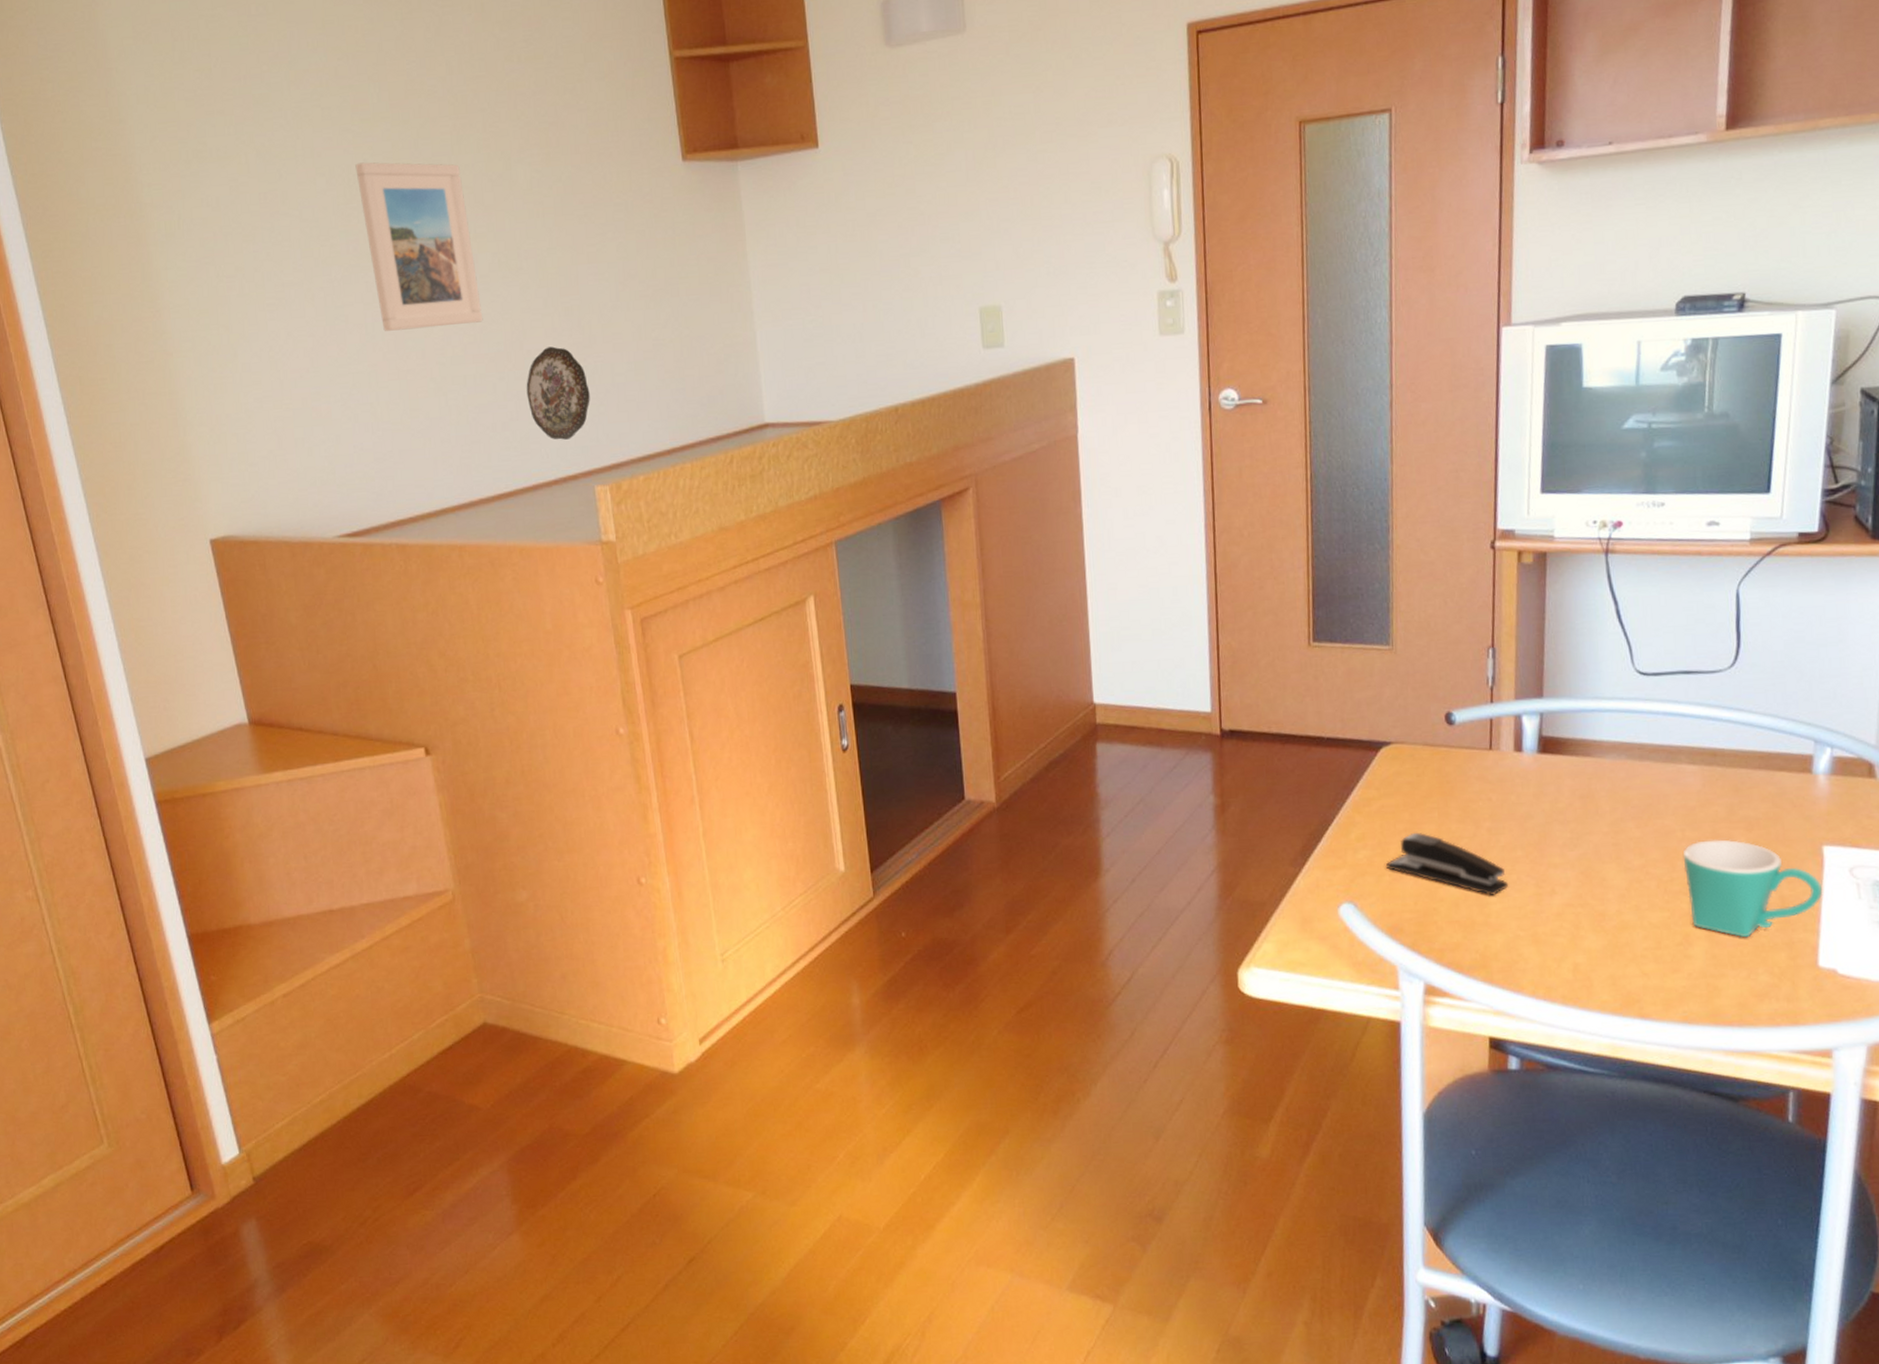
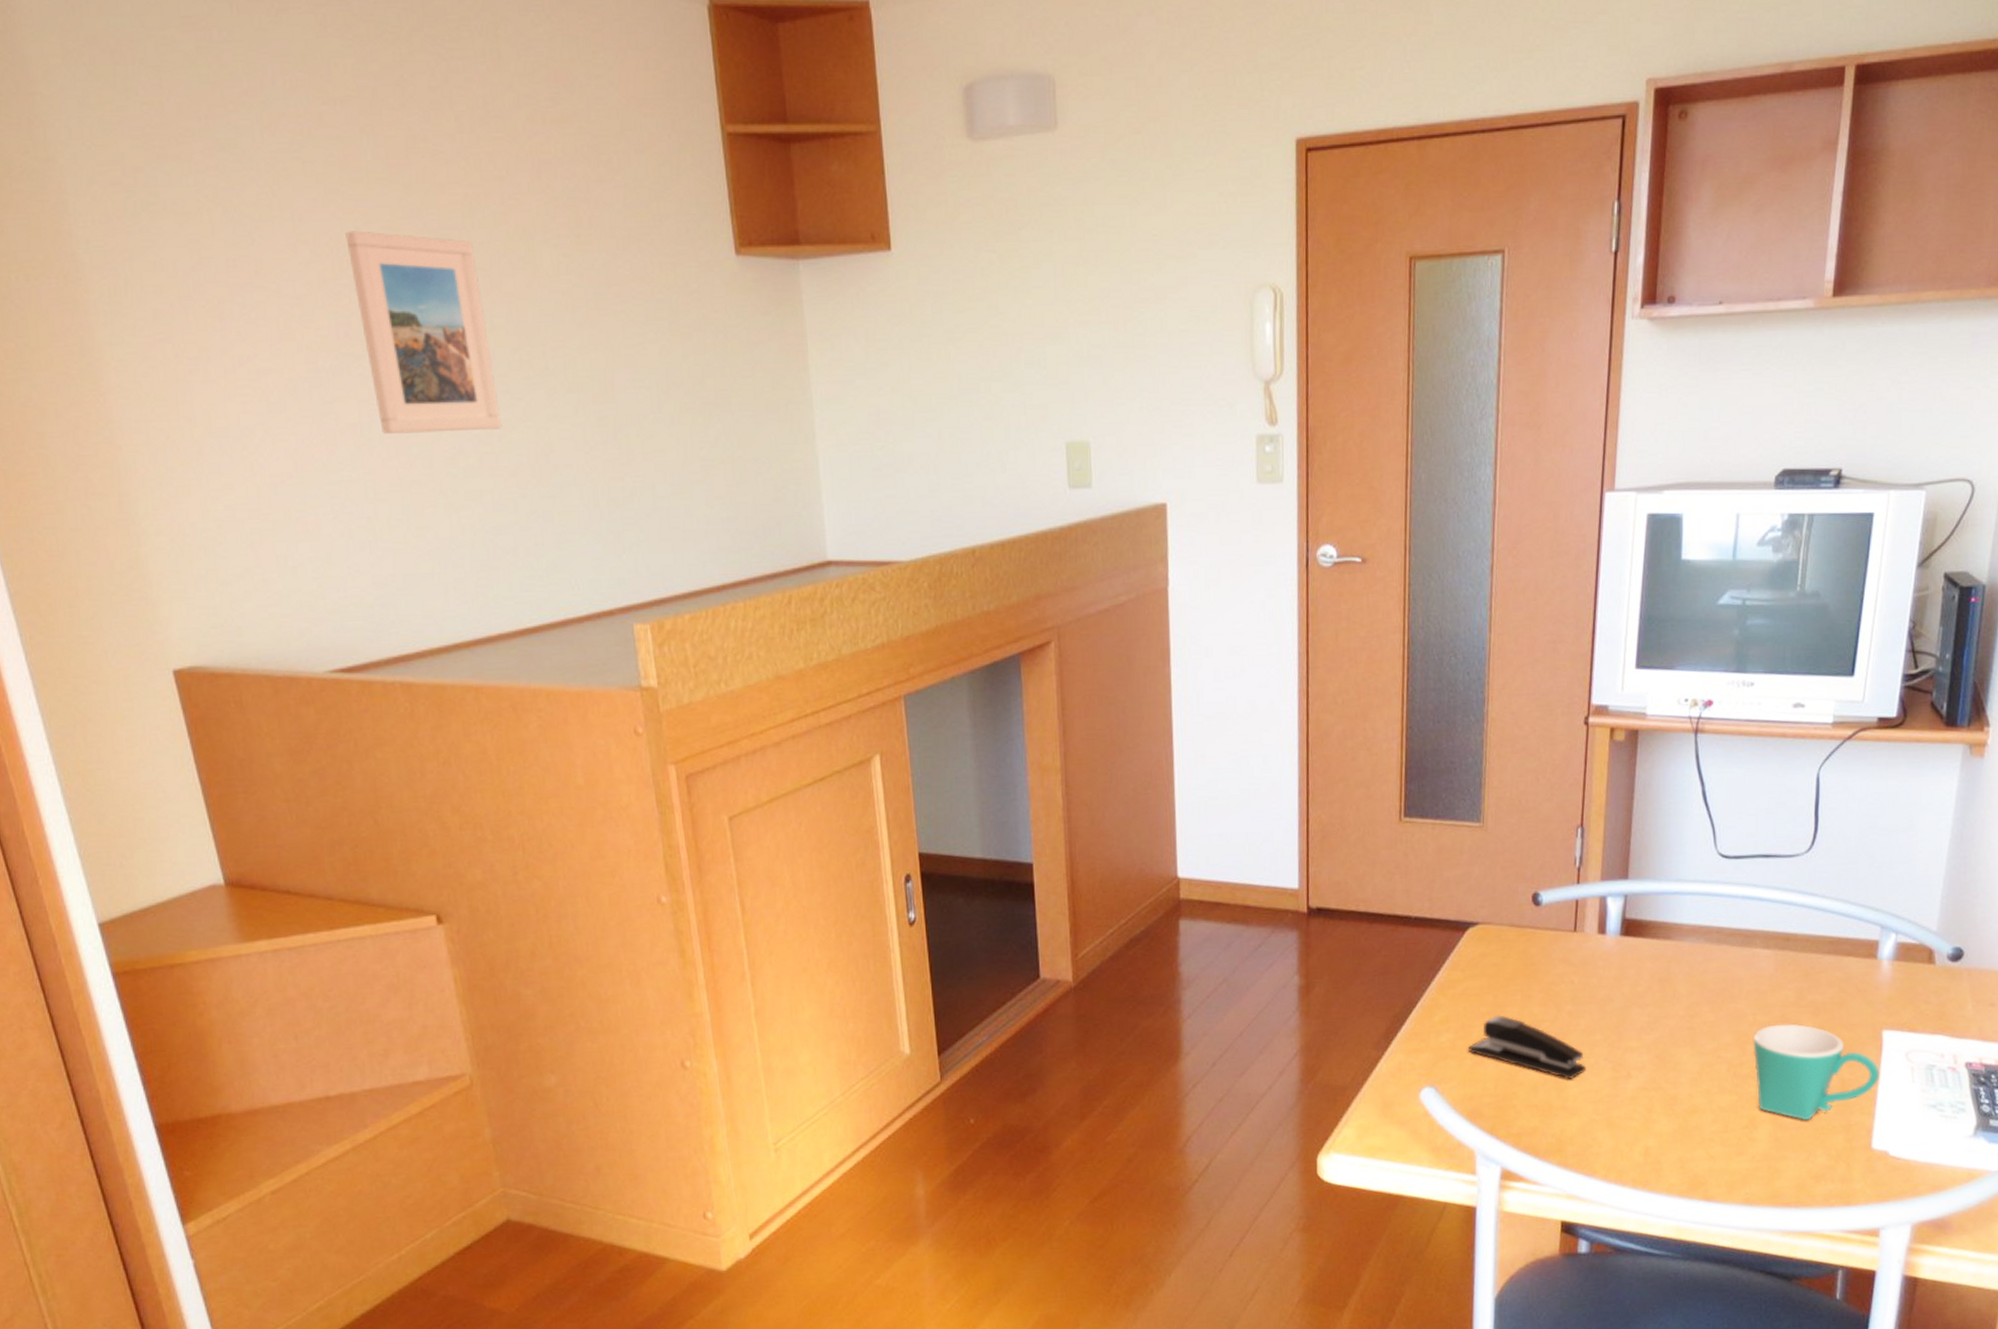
decorative plate: present [526,346,590,440] -> none [553,462,628,570]

